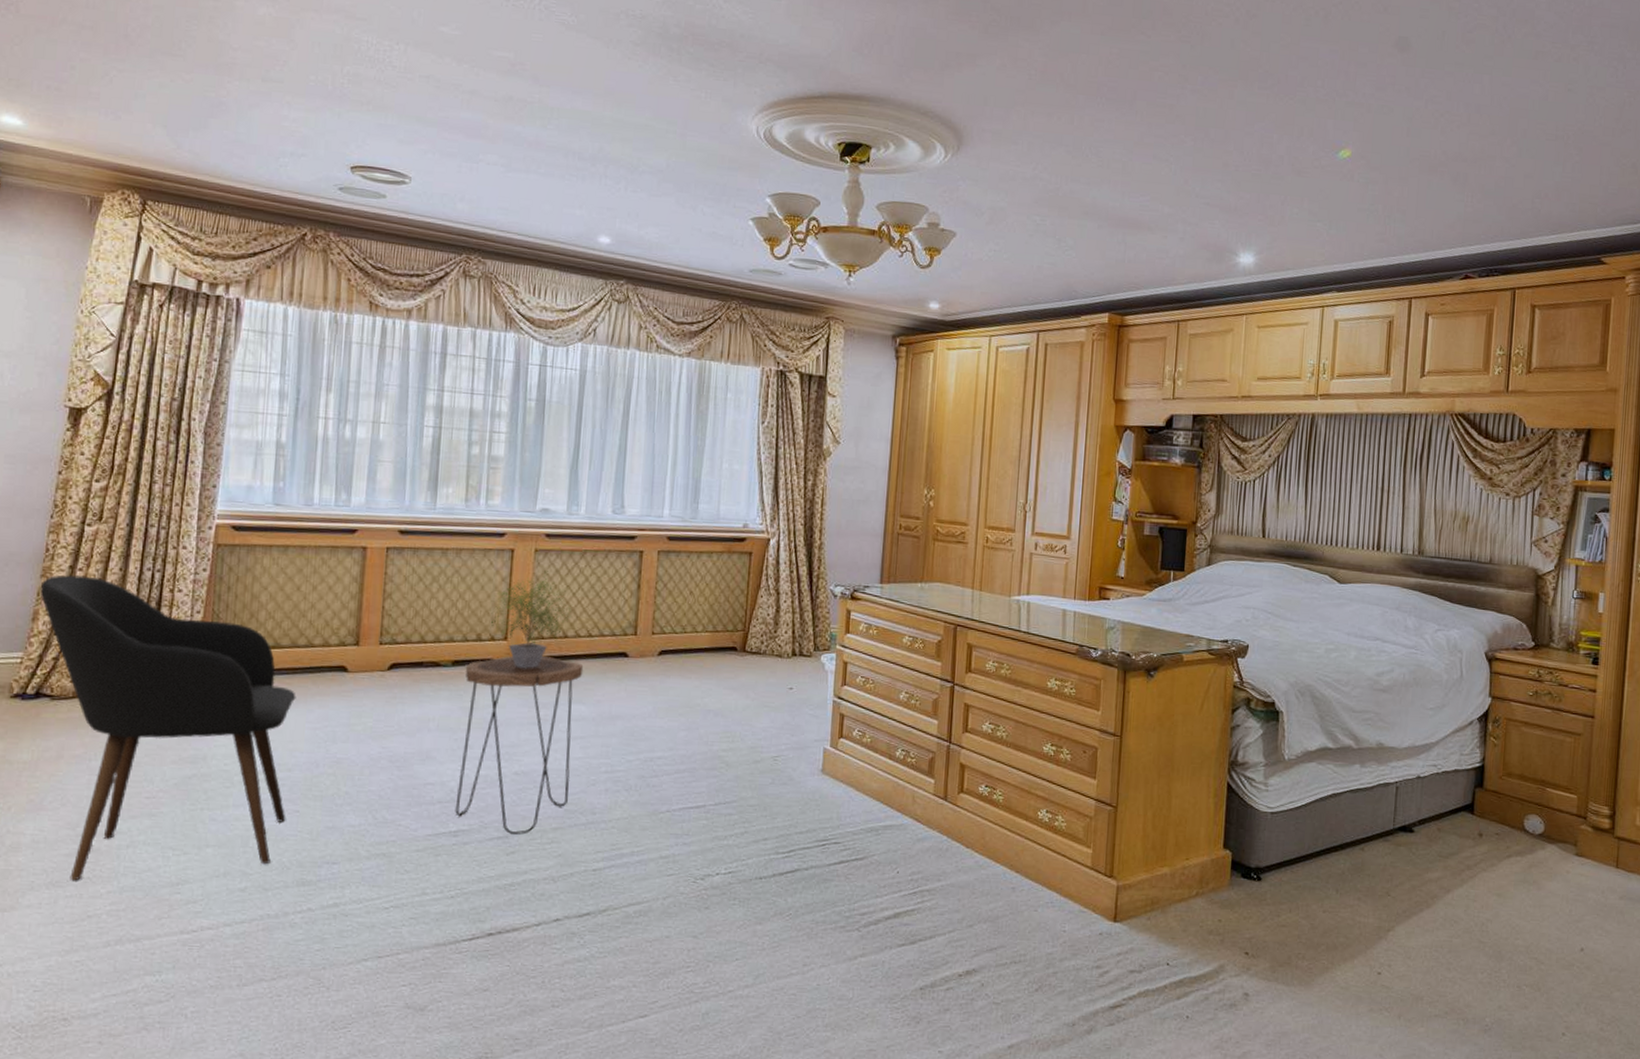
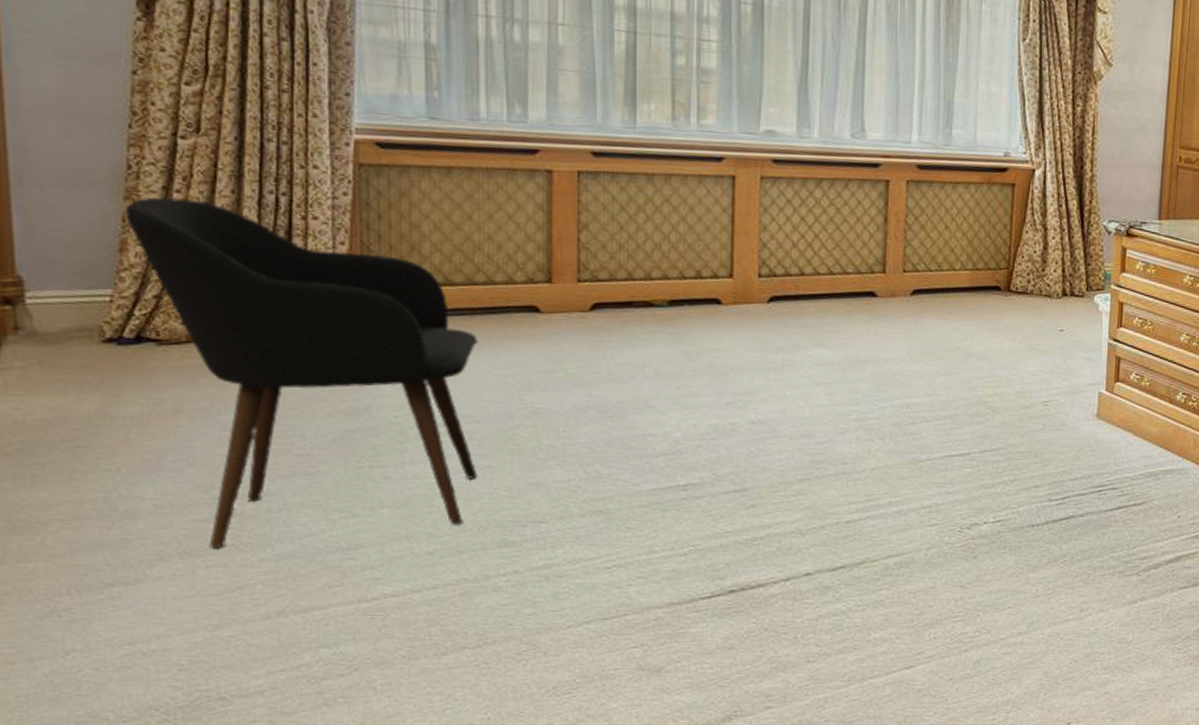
side table: present [455,656,584,836] -> none [682,295,825,488]
potted plant: present [490,571,572,669] -> none [710,201,808,310]

